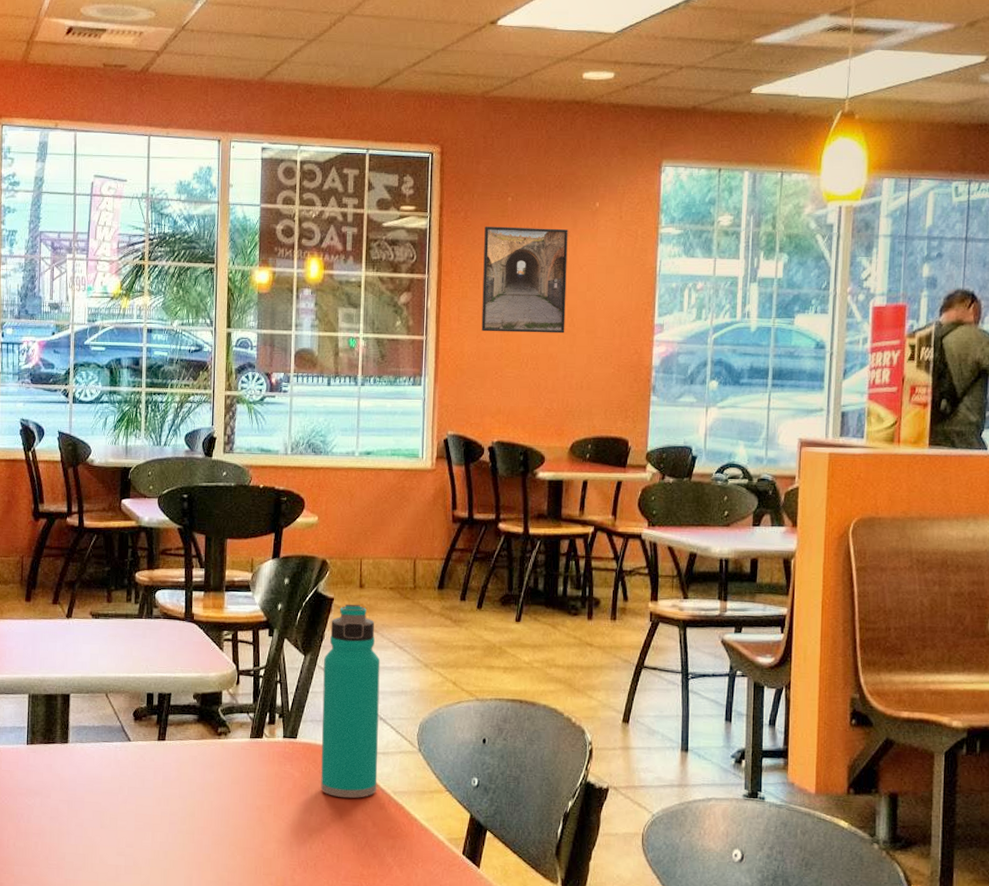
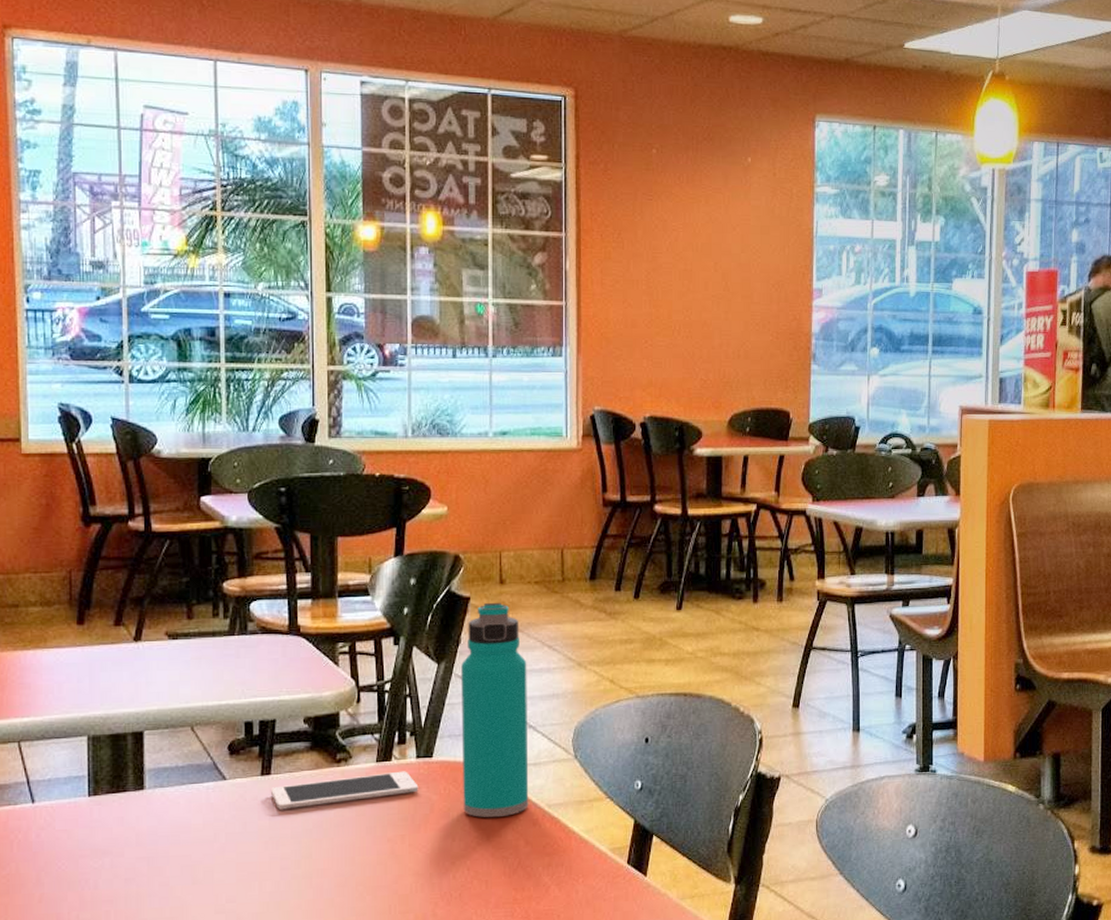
cell phone: none [164,748,284,772] -> present [270,771,419,810]
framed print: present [481,226,568,334] -> none [627,180,719,299]

